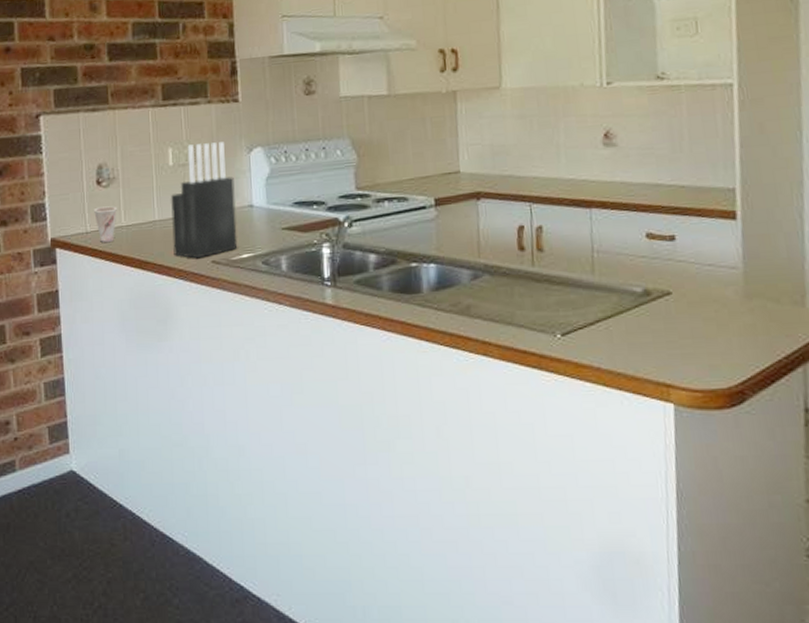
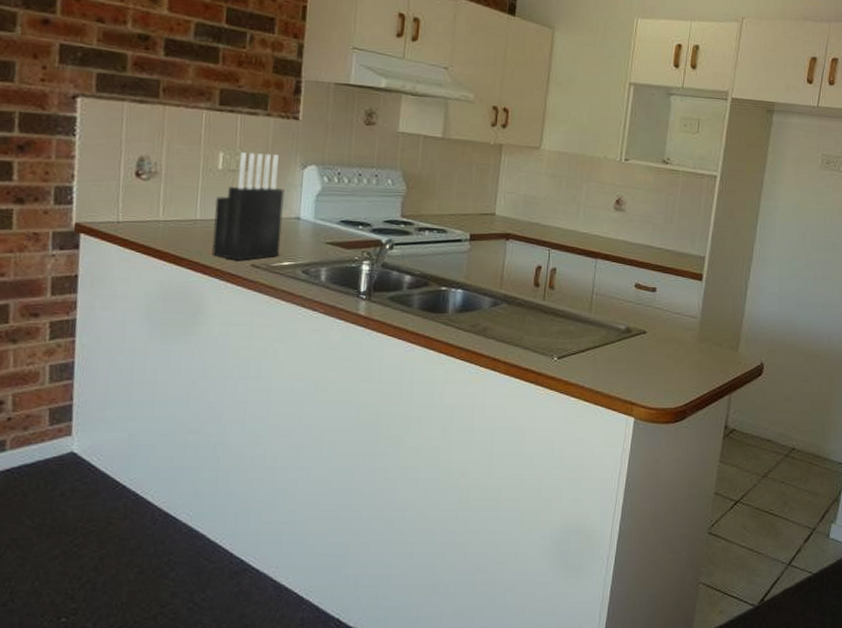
cup: present [94,206,117,243] -> none [129,198,156,235]

